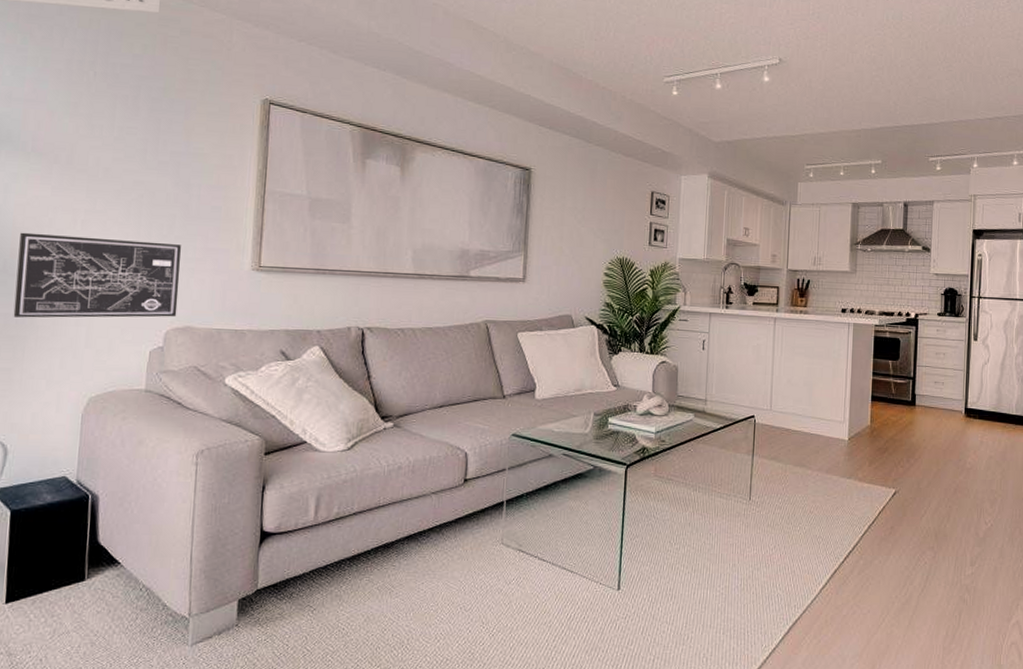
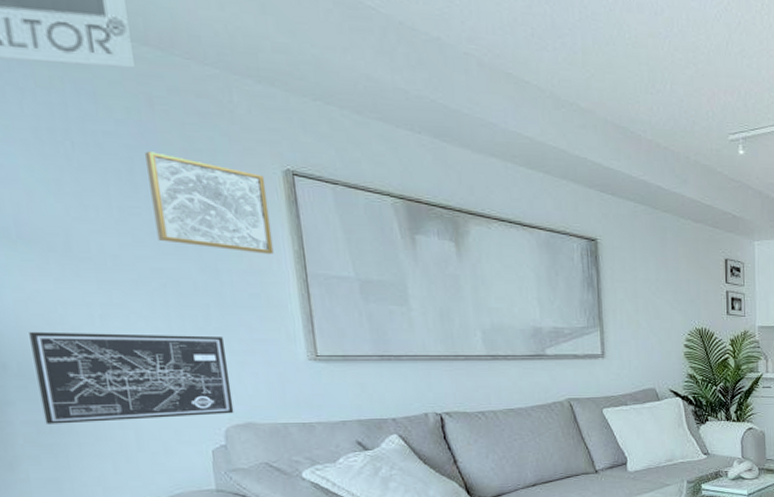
wall art: none [145,81,245,173] -> present [145,151,274,255]

